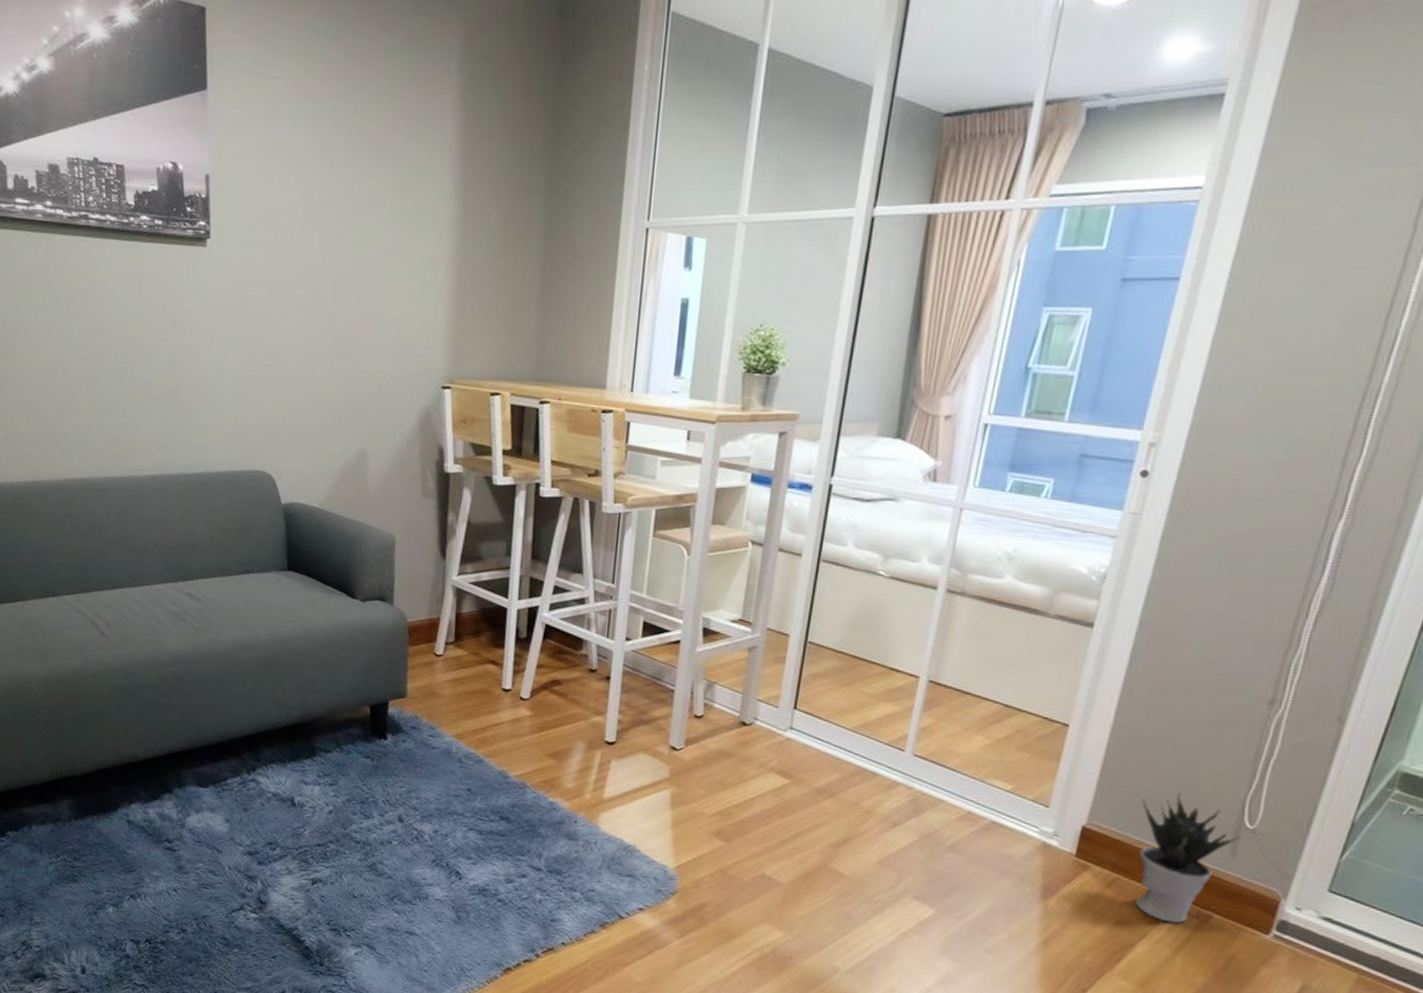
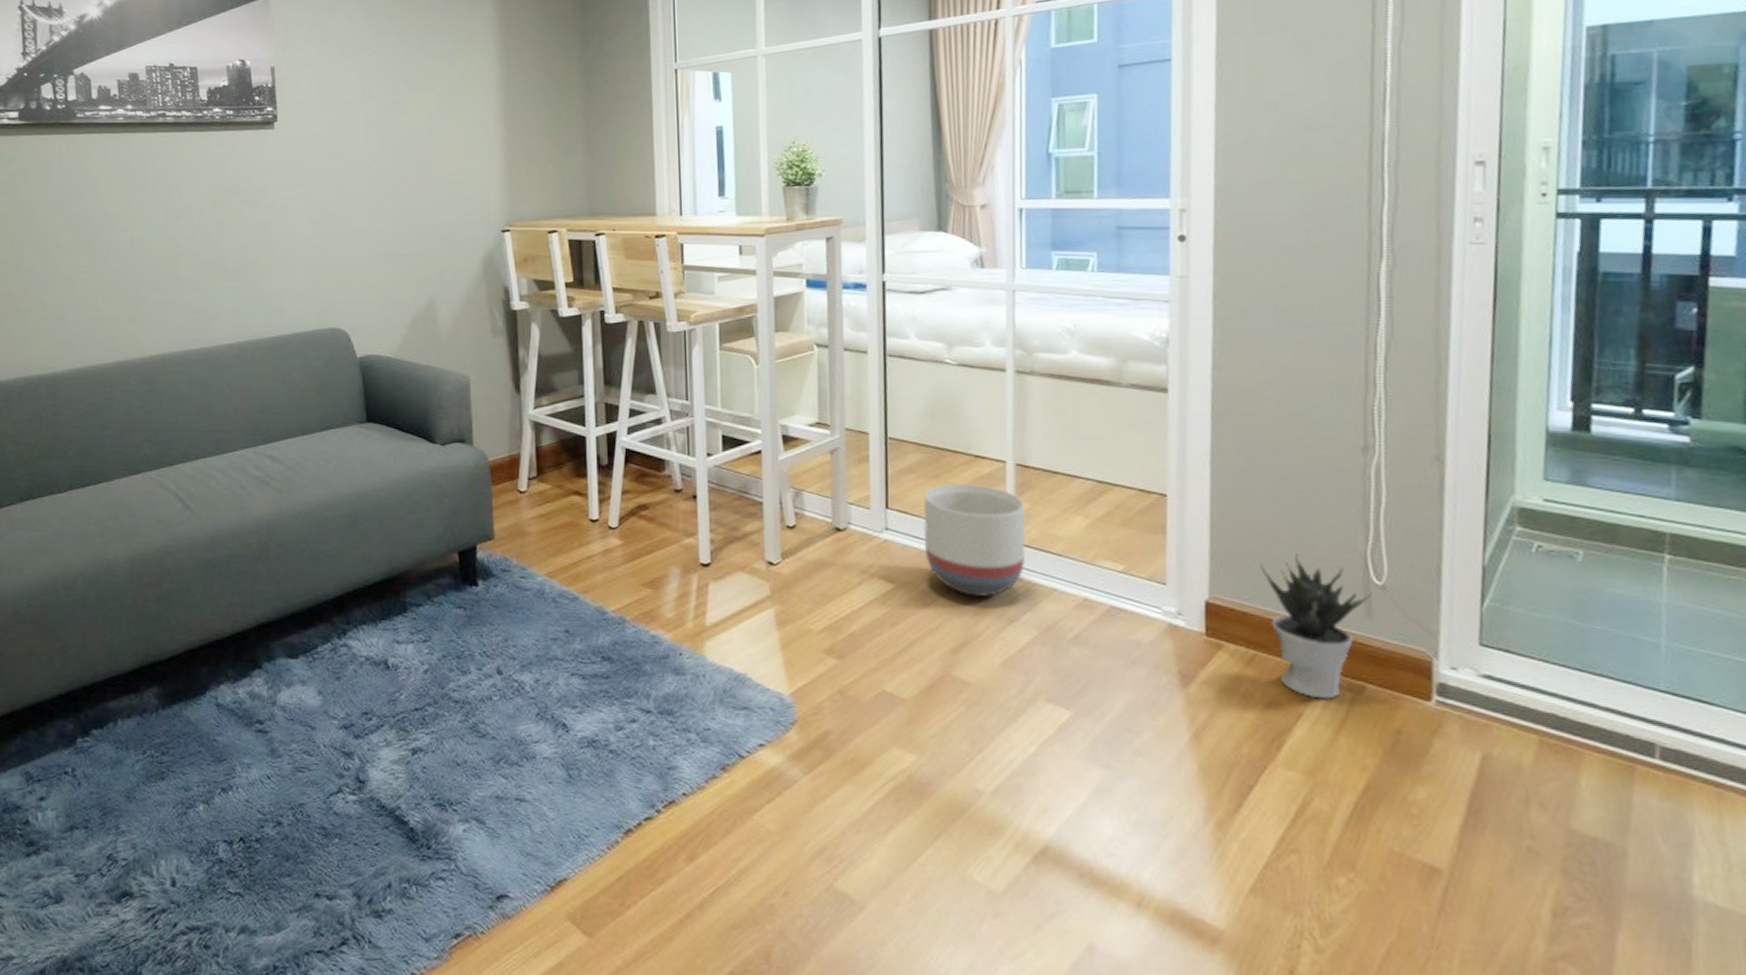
planter: none [824,691,930,801] -> present [923,483,1026,598]

